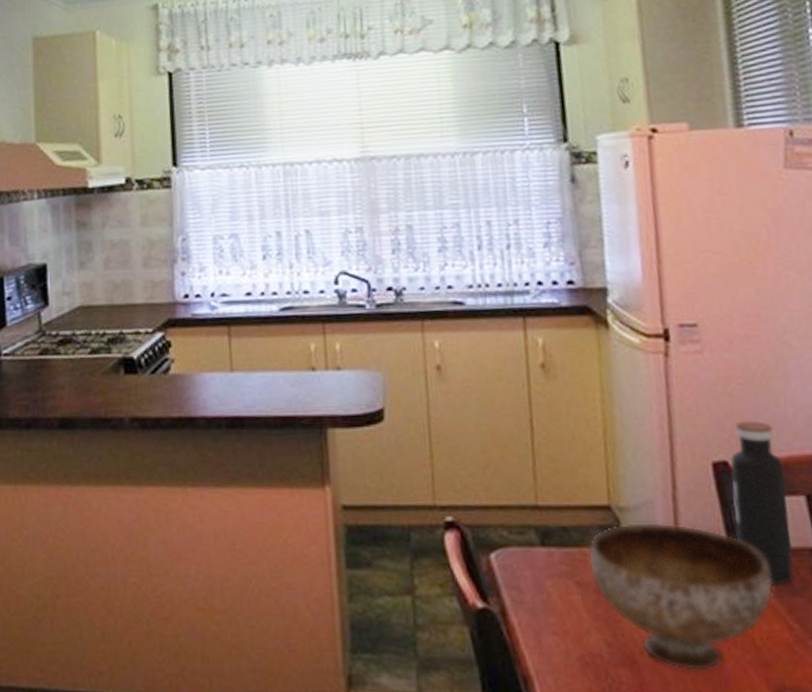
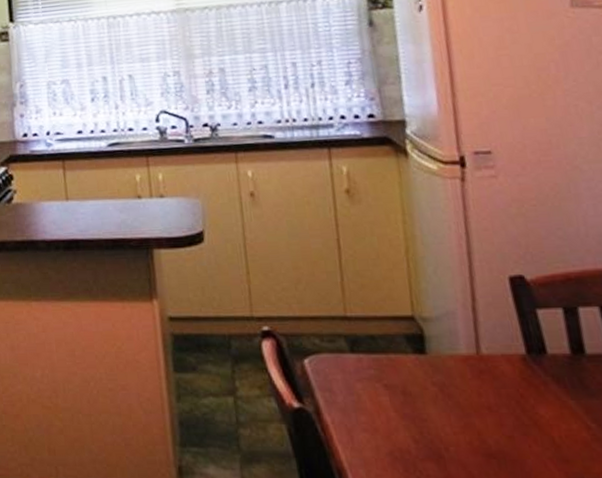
bowl: present [587,521,774,672] -> none [394,330,571,467]
water bottle: present [731,420,794,587] -> none [527,238,590,390]

